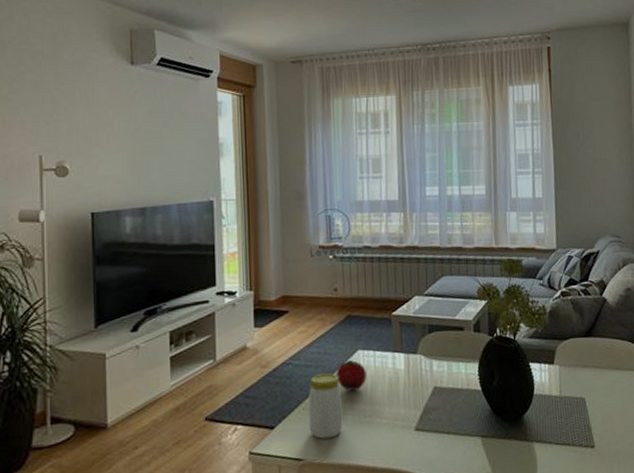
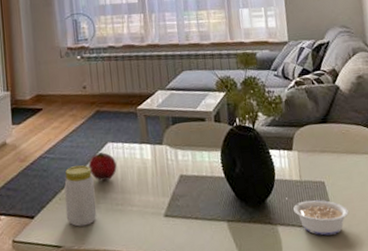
legume: none [544,413,608,454] -> present [286,197,349,236]

